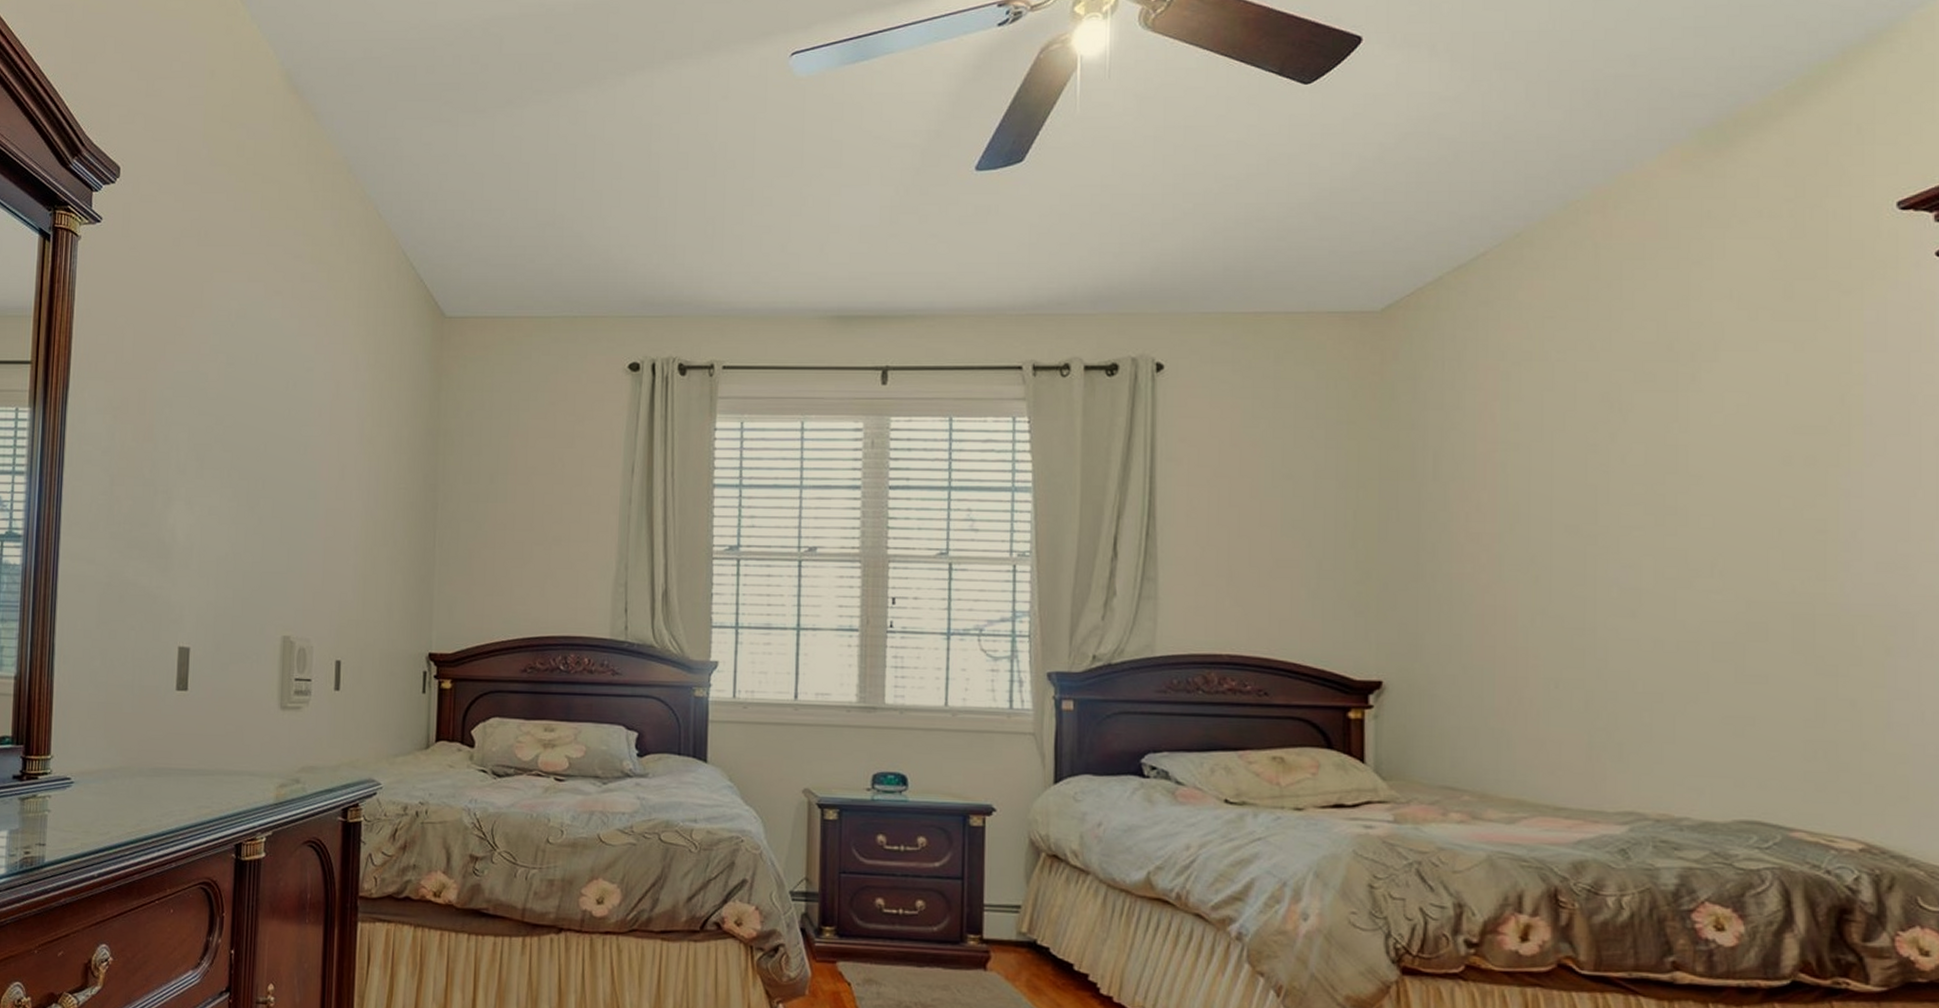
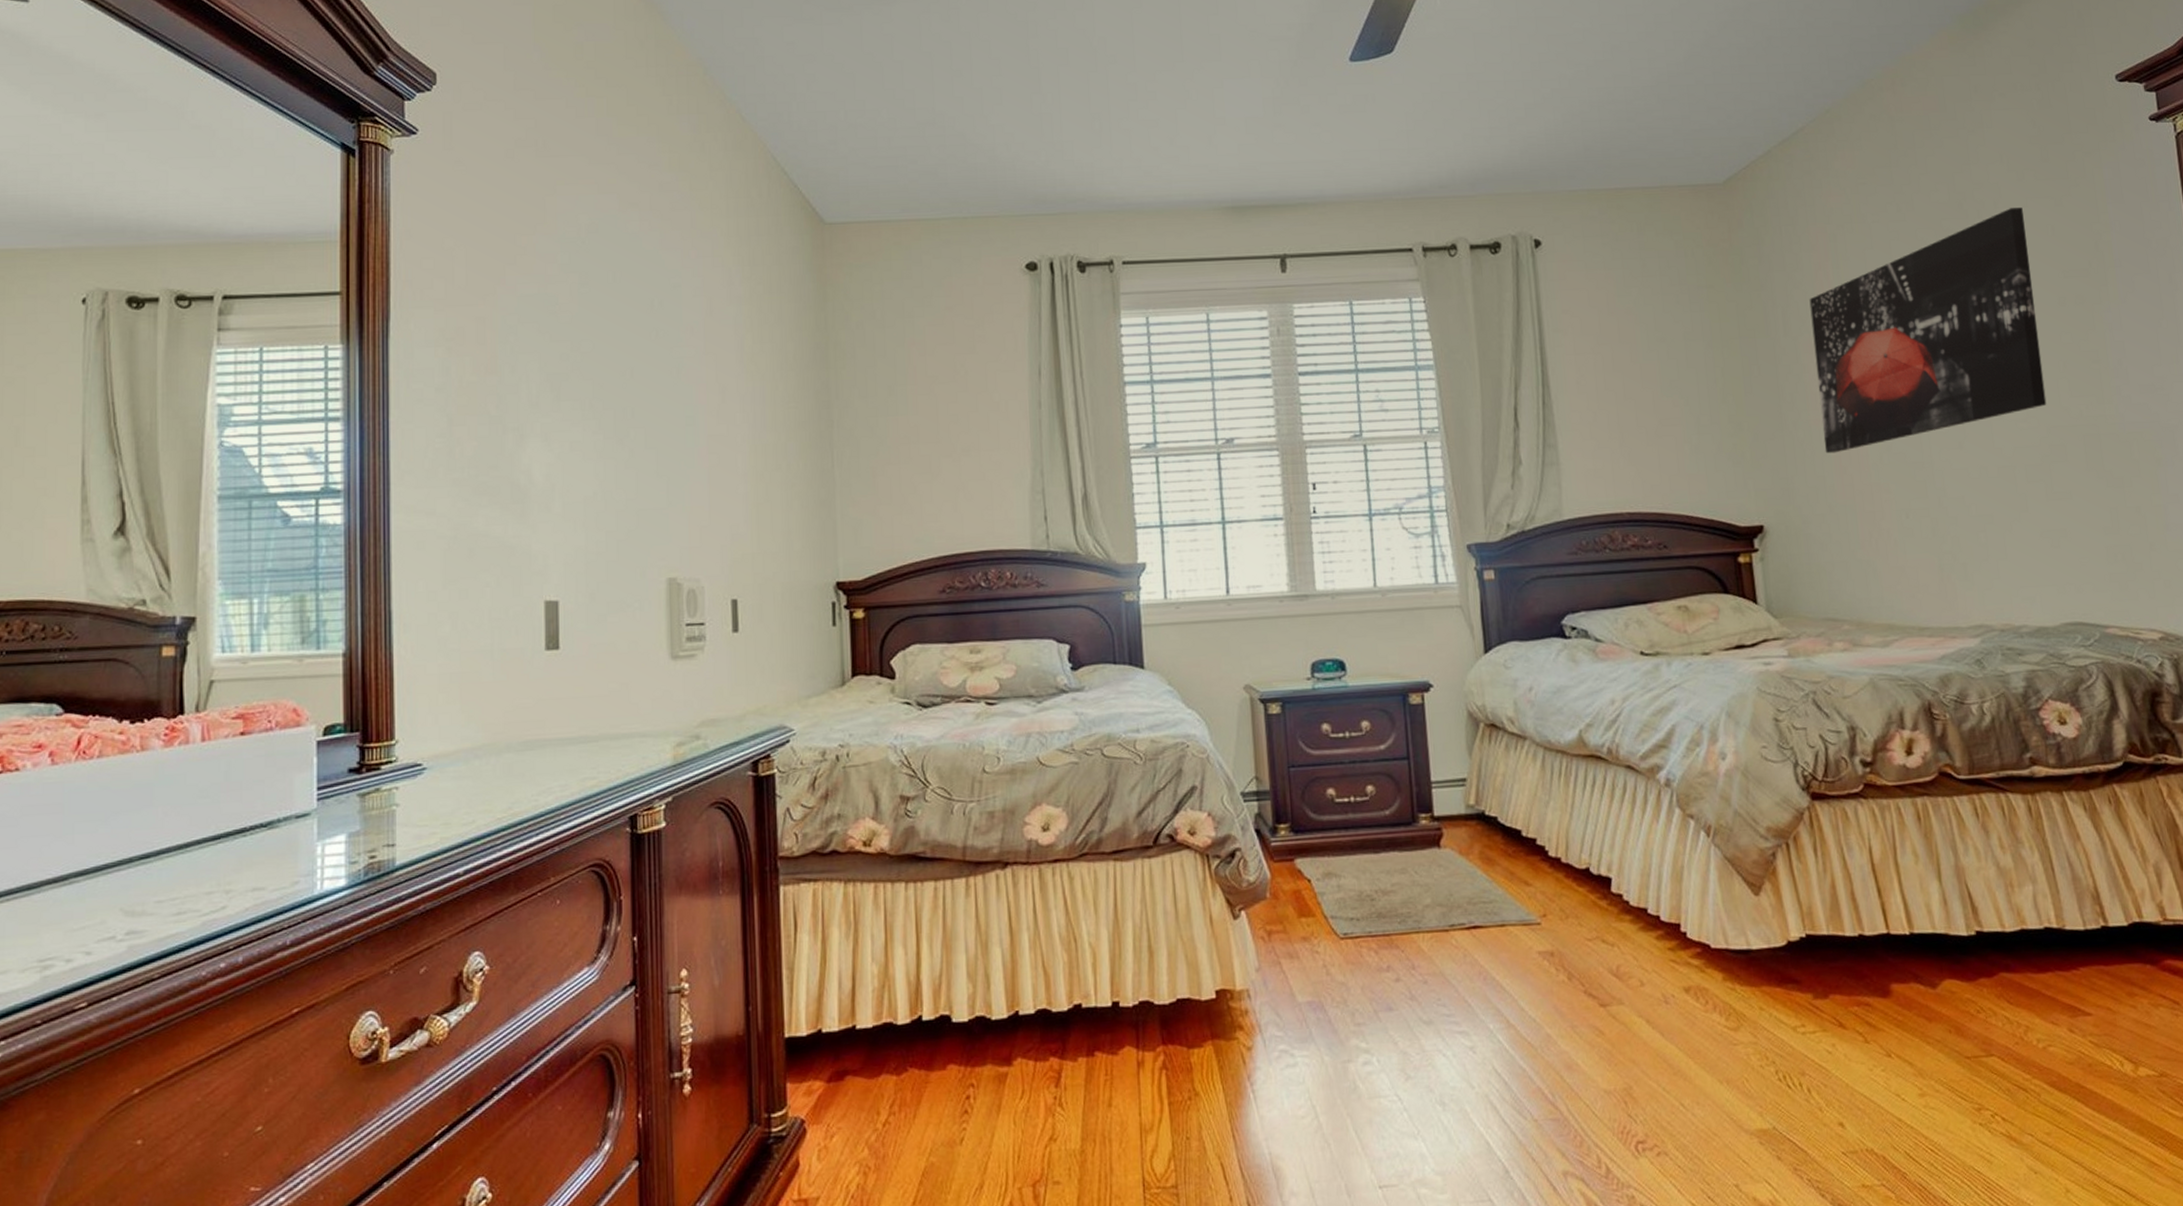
wall art: none [1465,352,1752,611] -> present [1809,208,2047,454]

